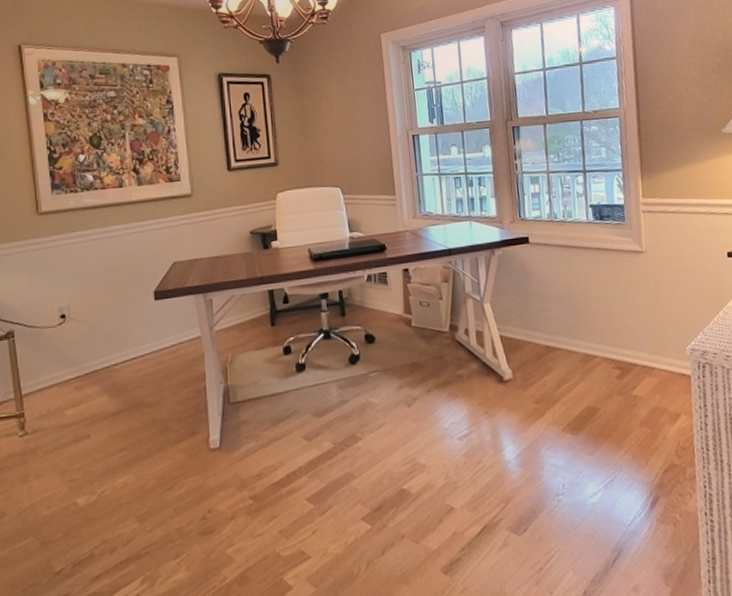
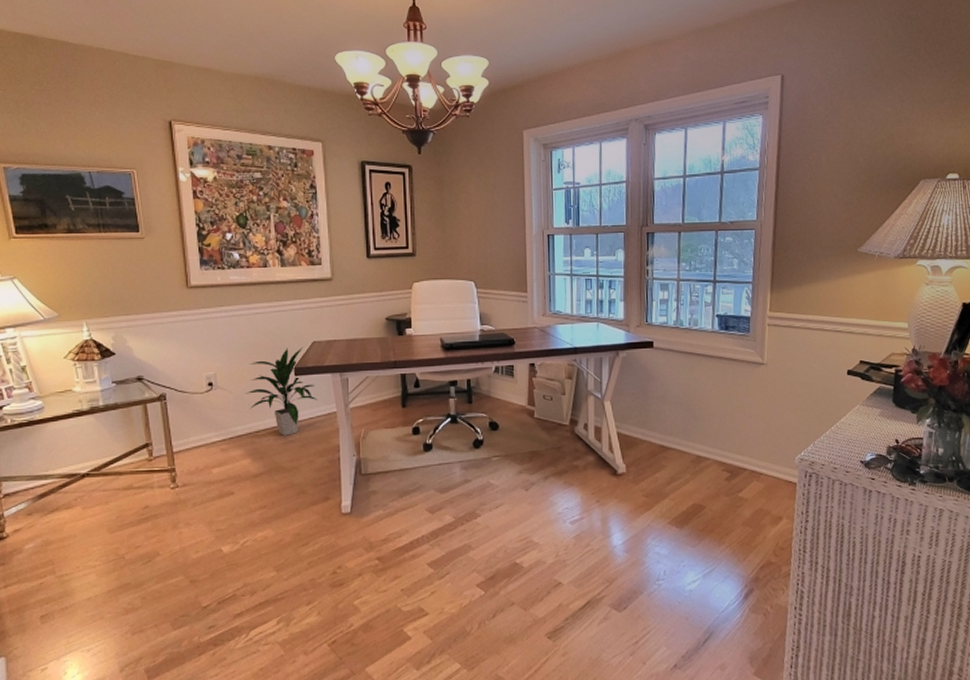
indoor plant: none [101,269,180,367] -> present [245,347,318,436]

